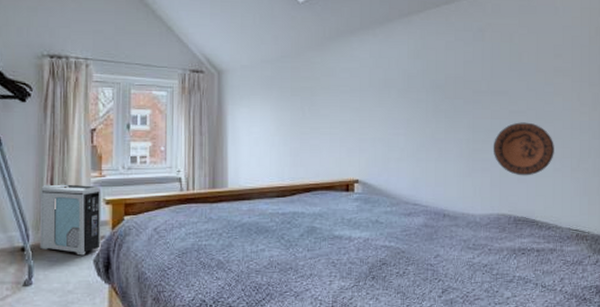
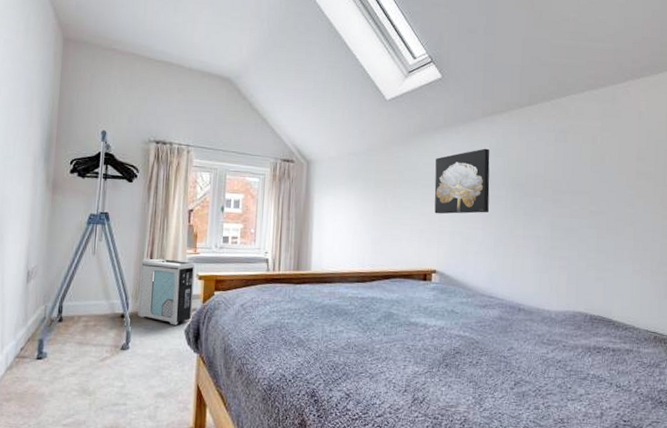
wall art: none [352,50,410,121] -> present [434,148,490,214]
decorative plate: present [493,122,554,176] -> none [571,222,634,276]

